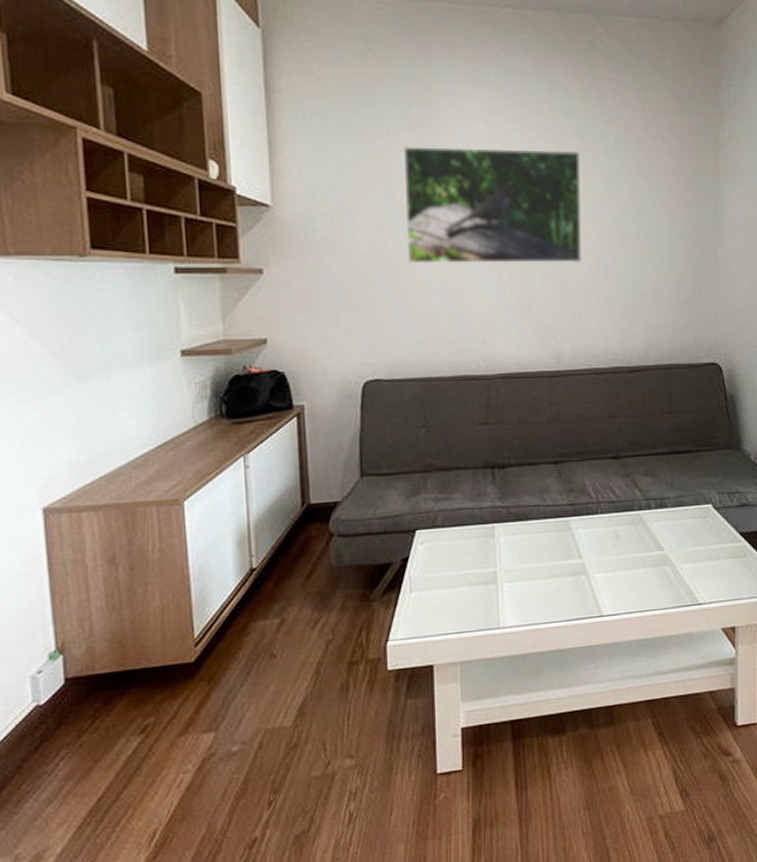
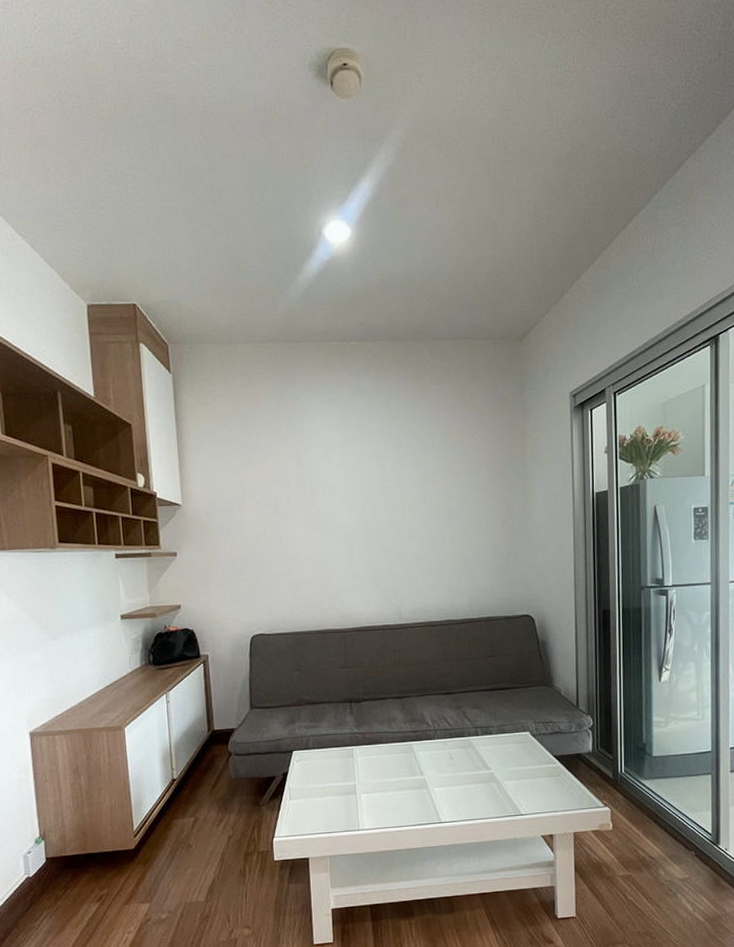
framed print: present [403,146,583,264] -> none [276,449,417,544]

